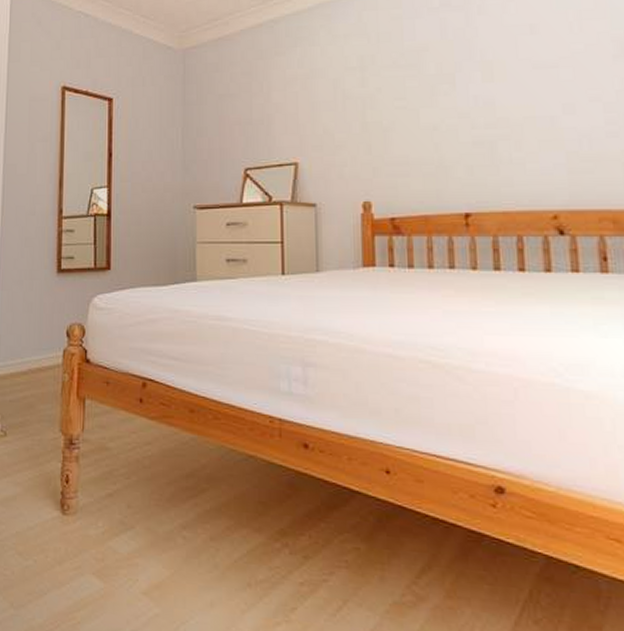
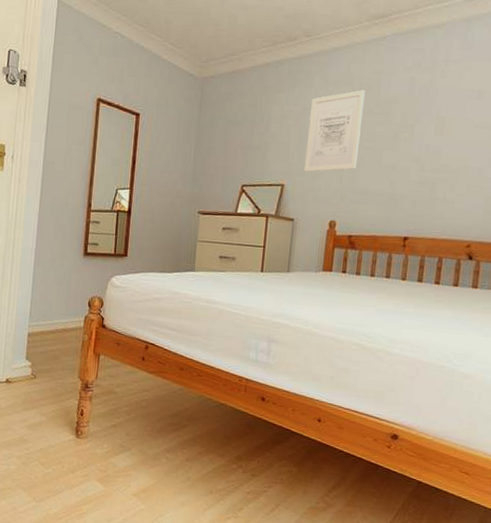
wall art: none [319,40,388,145] -> present [304,90,365,172]

